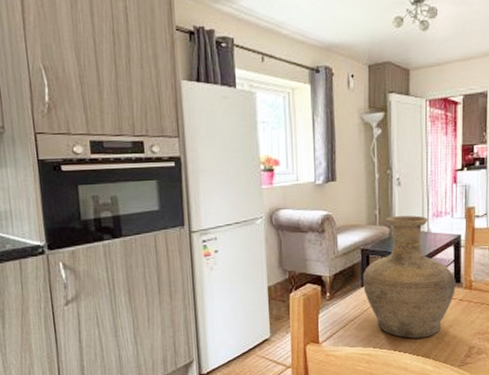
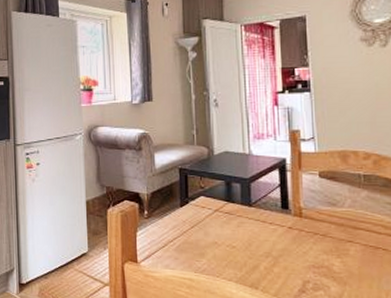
vase: present [363,215,456,339] -> none [182,137,283,266]

